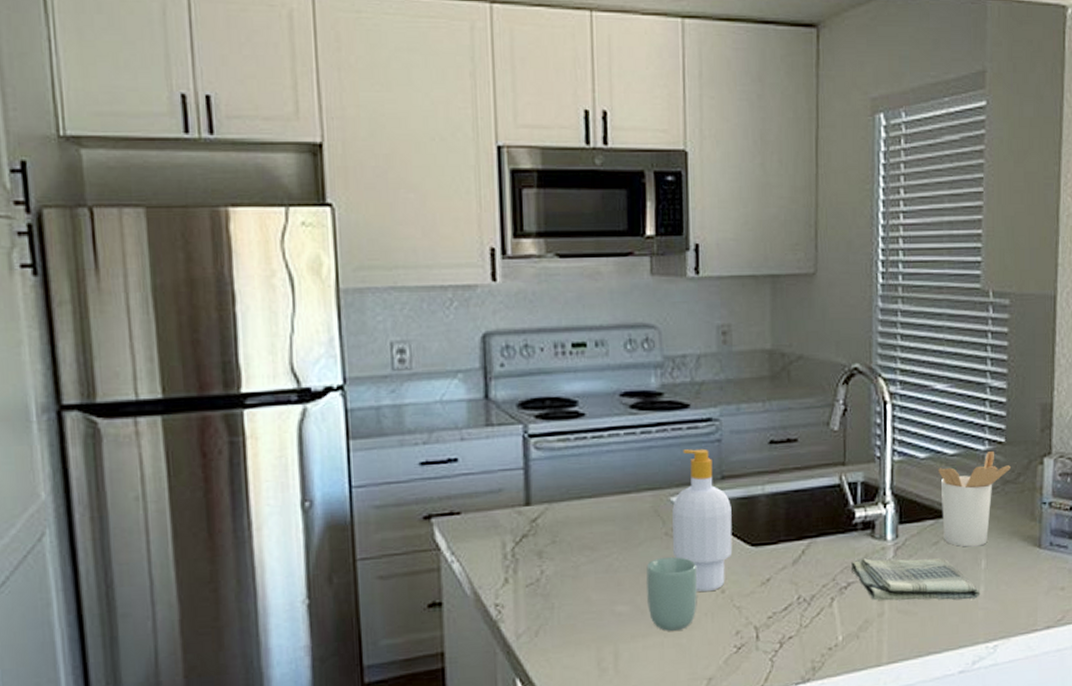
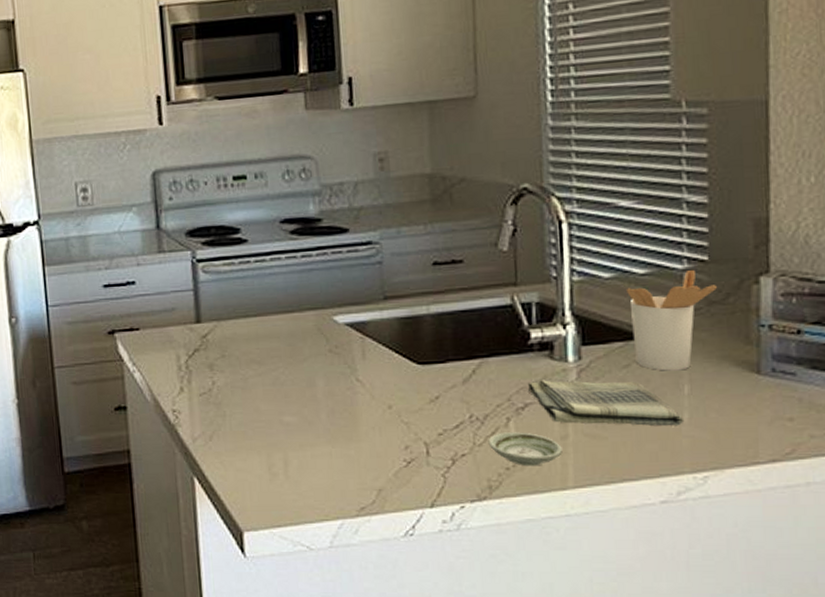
cup: present [646,557,697,631] -> none [312,373,364,442]
soap bottle: present [672,448,733,592] -> none [335,270,398,407]
saucer: none [813,611,879,646] -> present [488,432,562,467]

